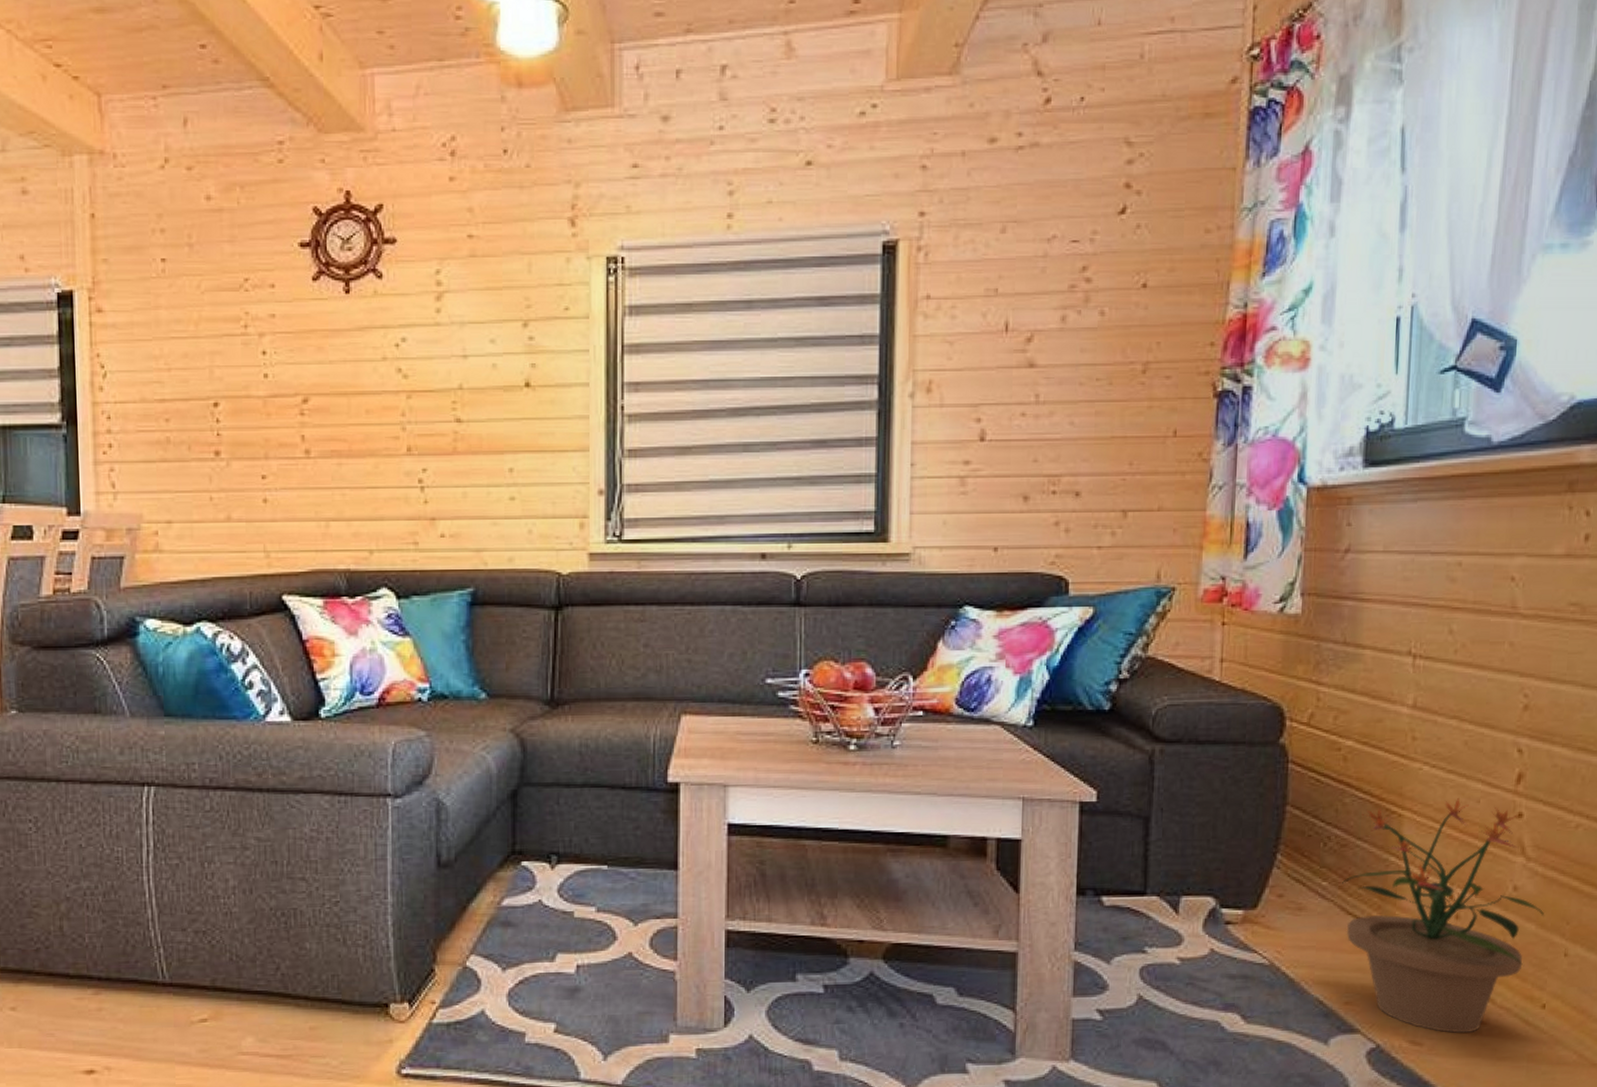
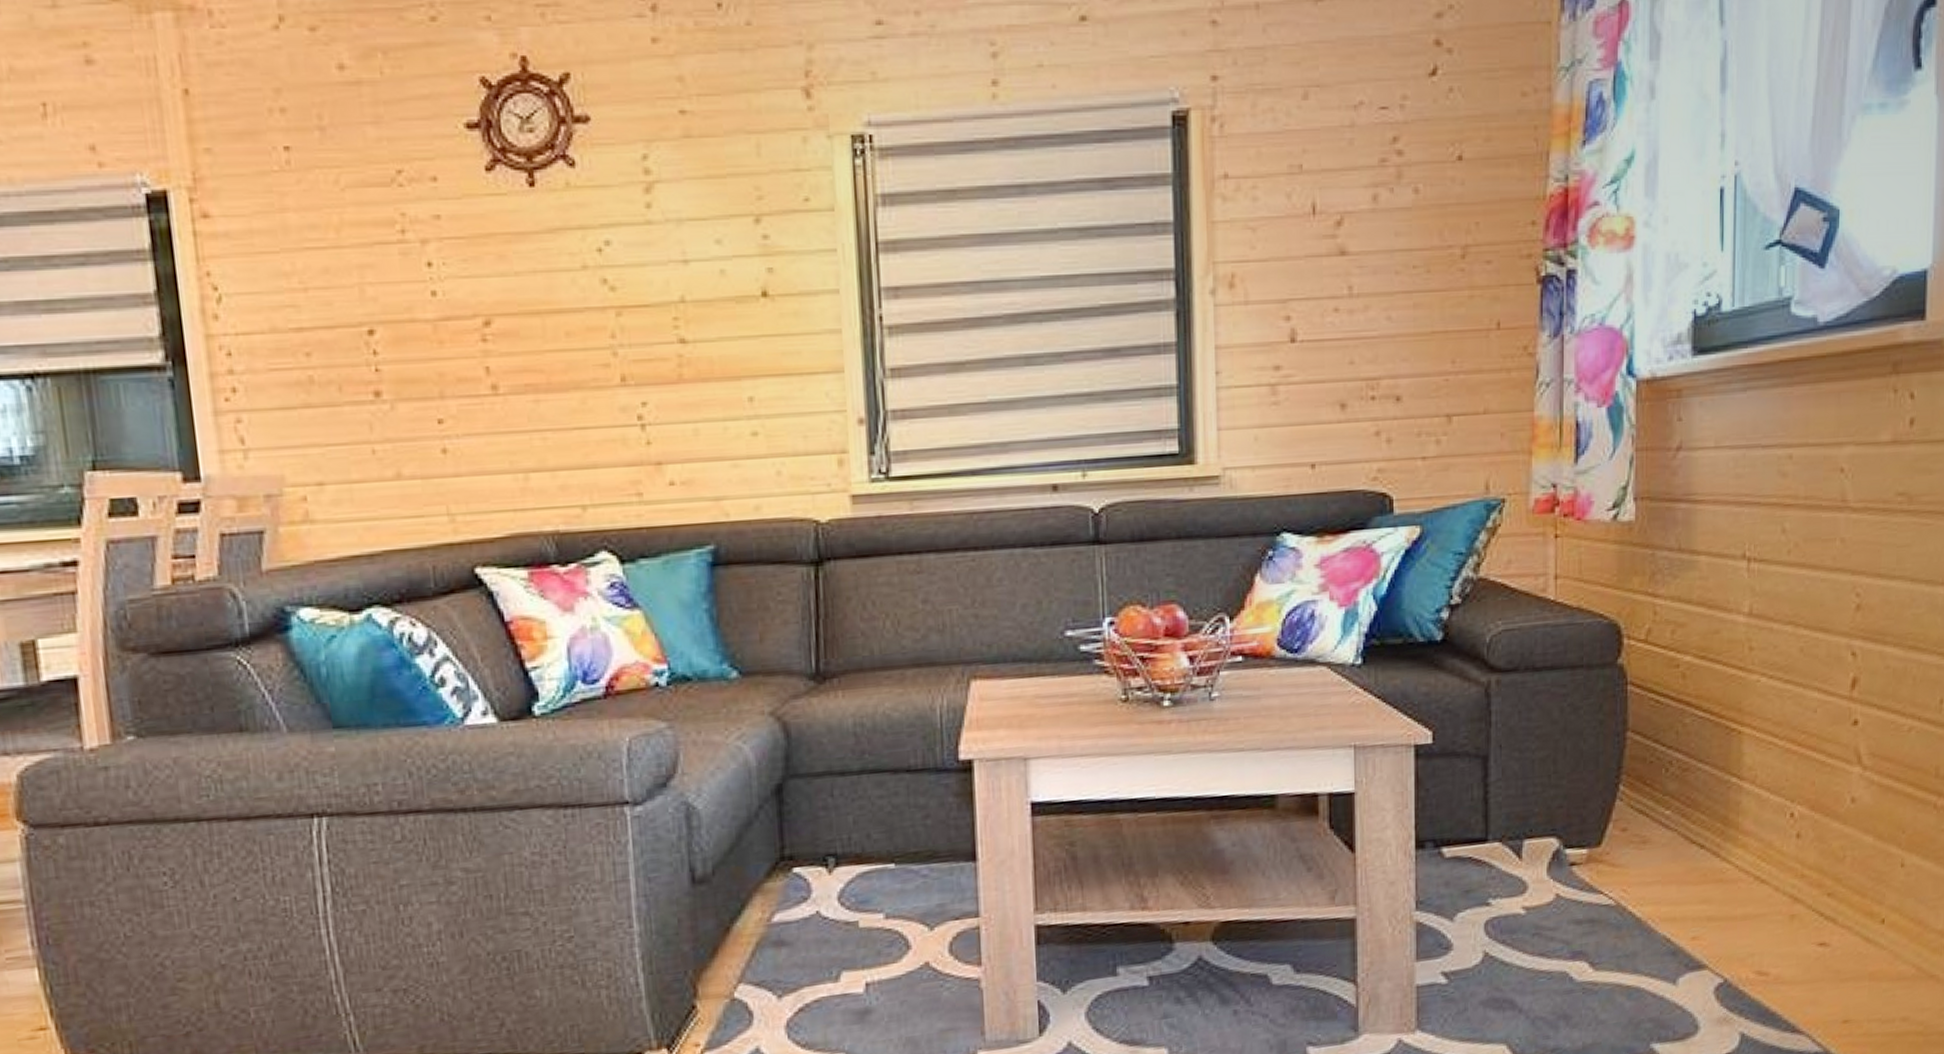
potted plant: present [1342,797,1544,1034] -> none [1685,708,1881,959]

